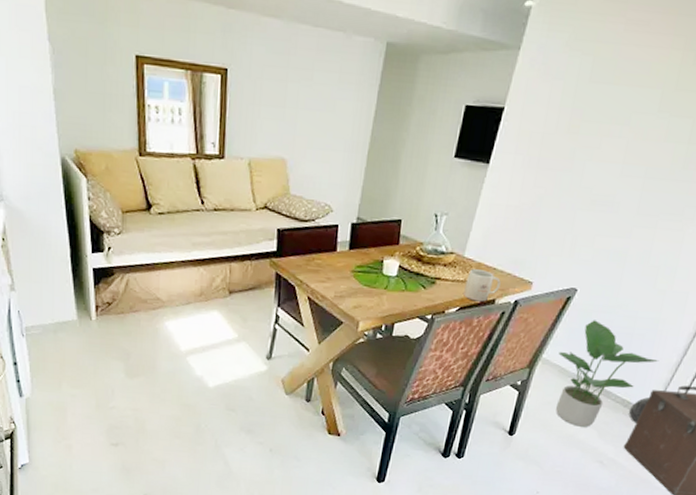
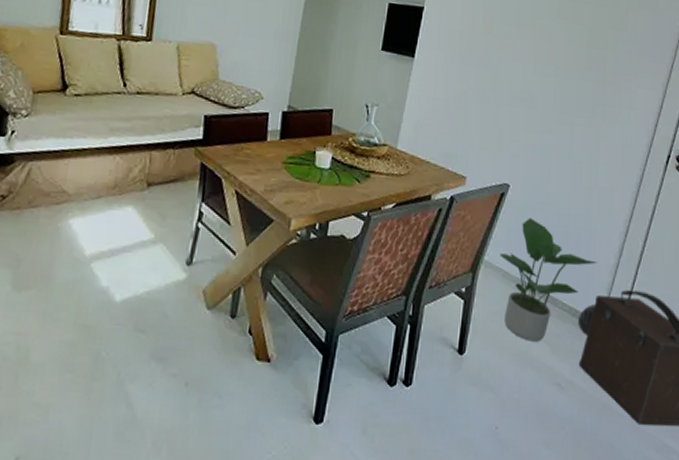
mug: present [462,269,501,302] -> none [398,162,435,198]

